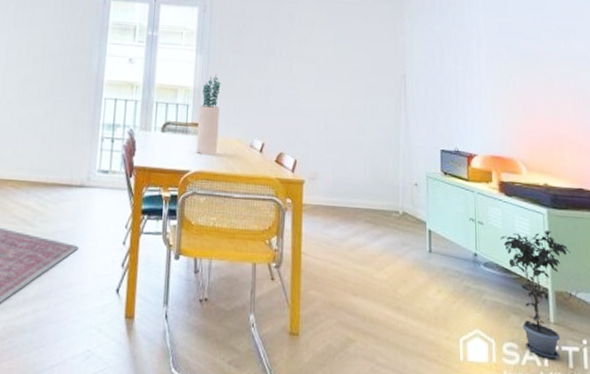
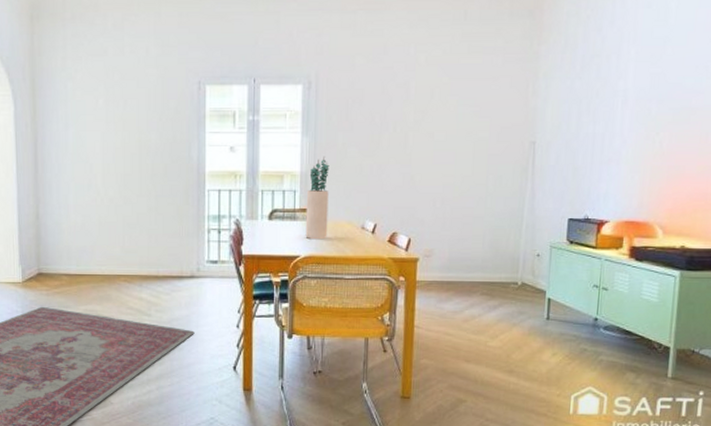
potted plant: present [500,231,571,359] -> none [625,293,700,409]

